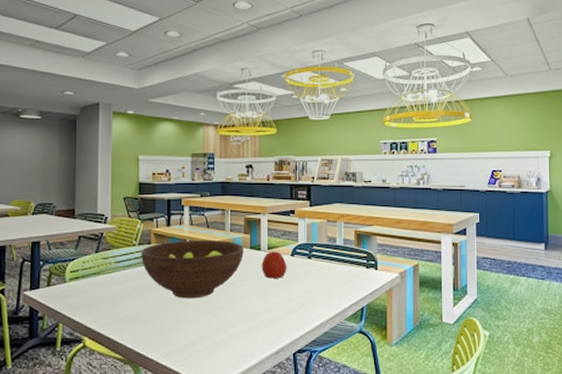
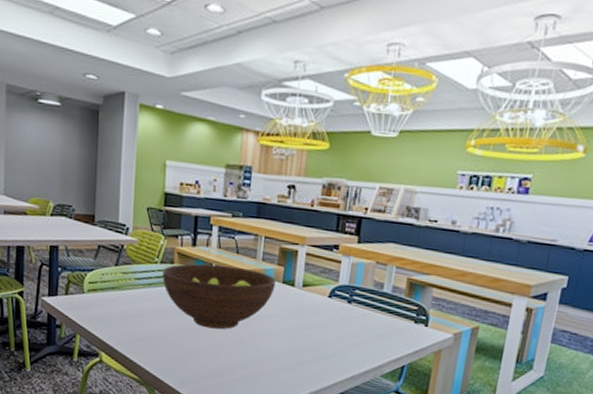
apple: present [261,251,287,279] -> none [292,289,323,321]

